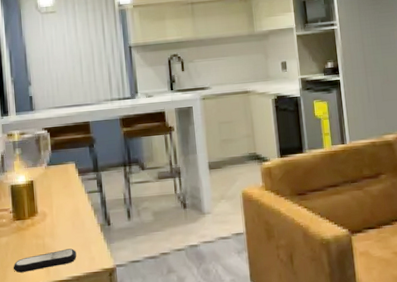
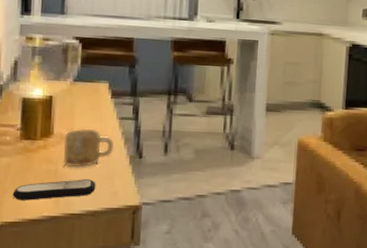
mug: none [46,204,87,240] -> present [63,128,115,168]

